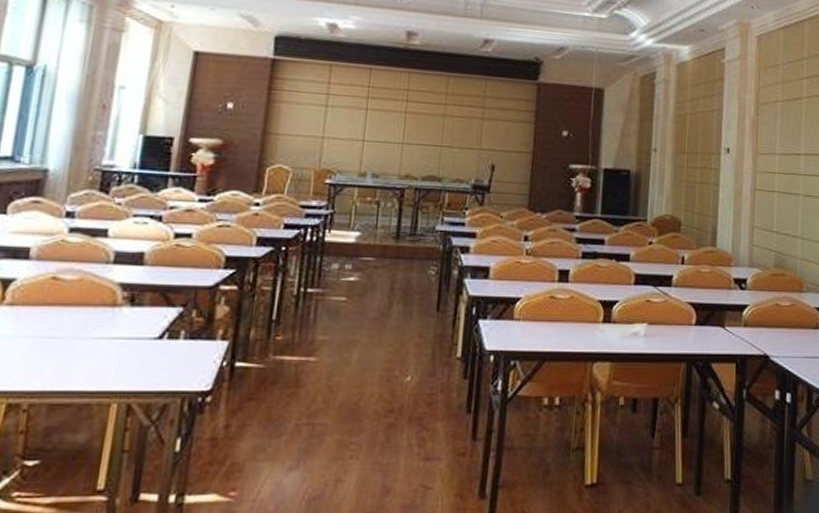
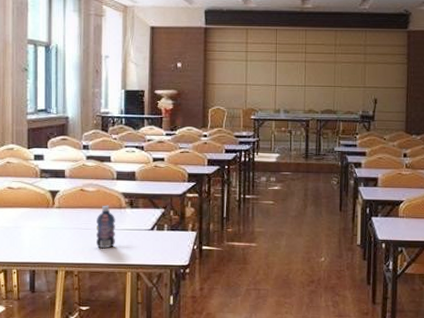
bottle: none [66,301,104,366] -> present [96,205,115,248]

